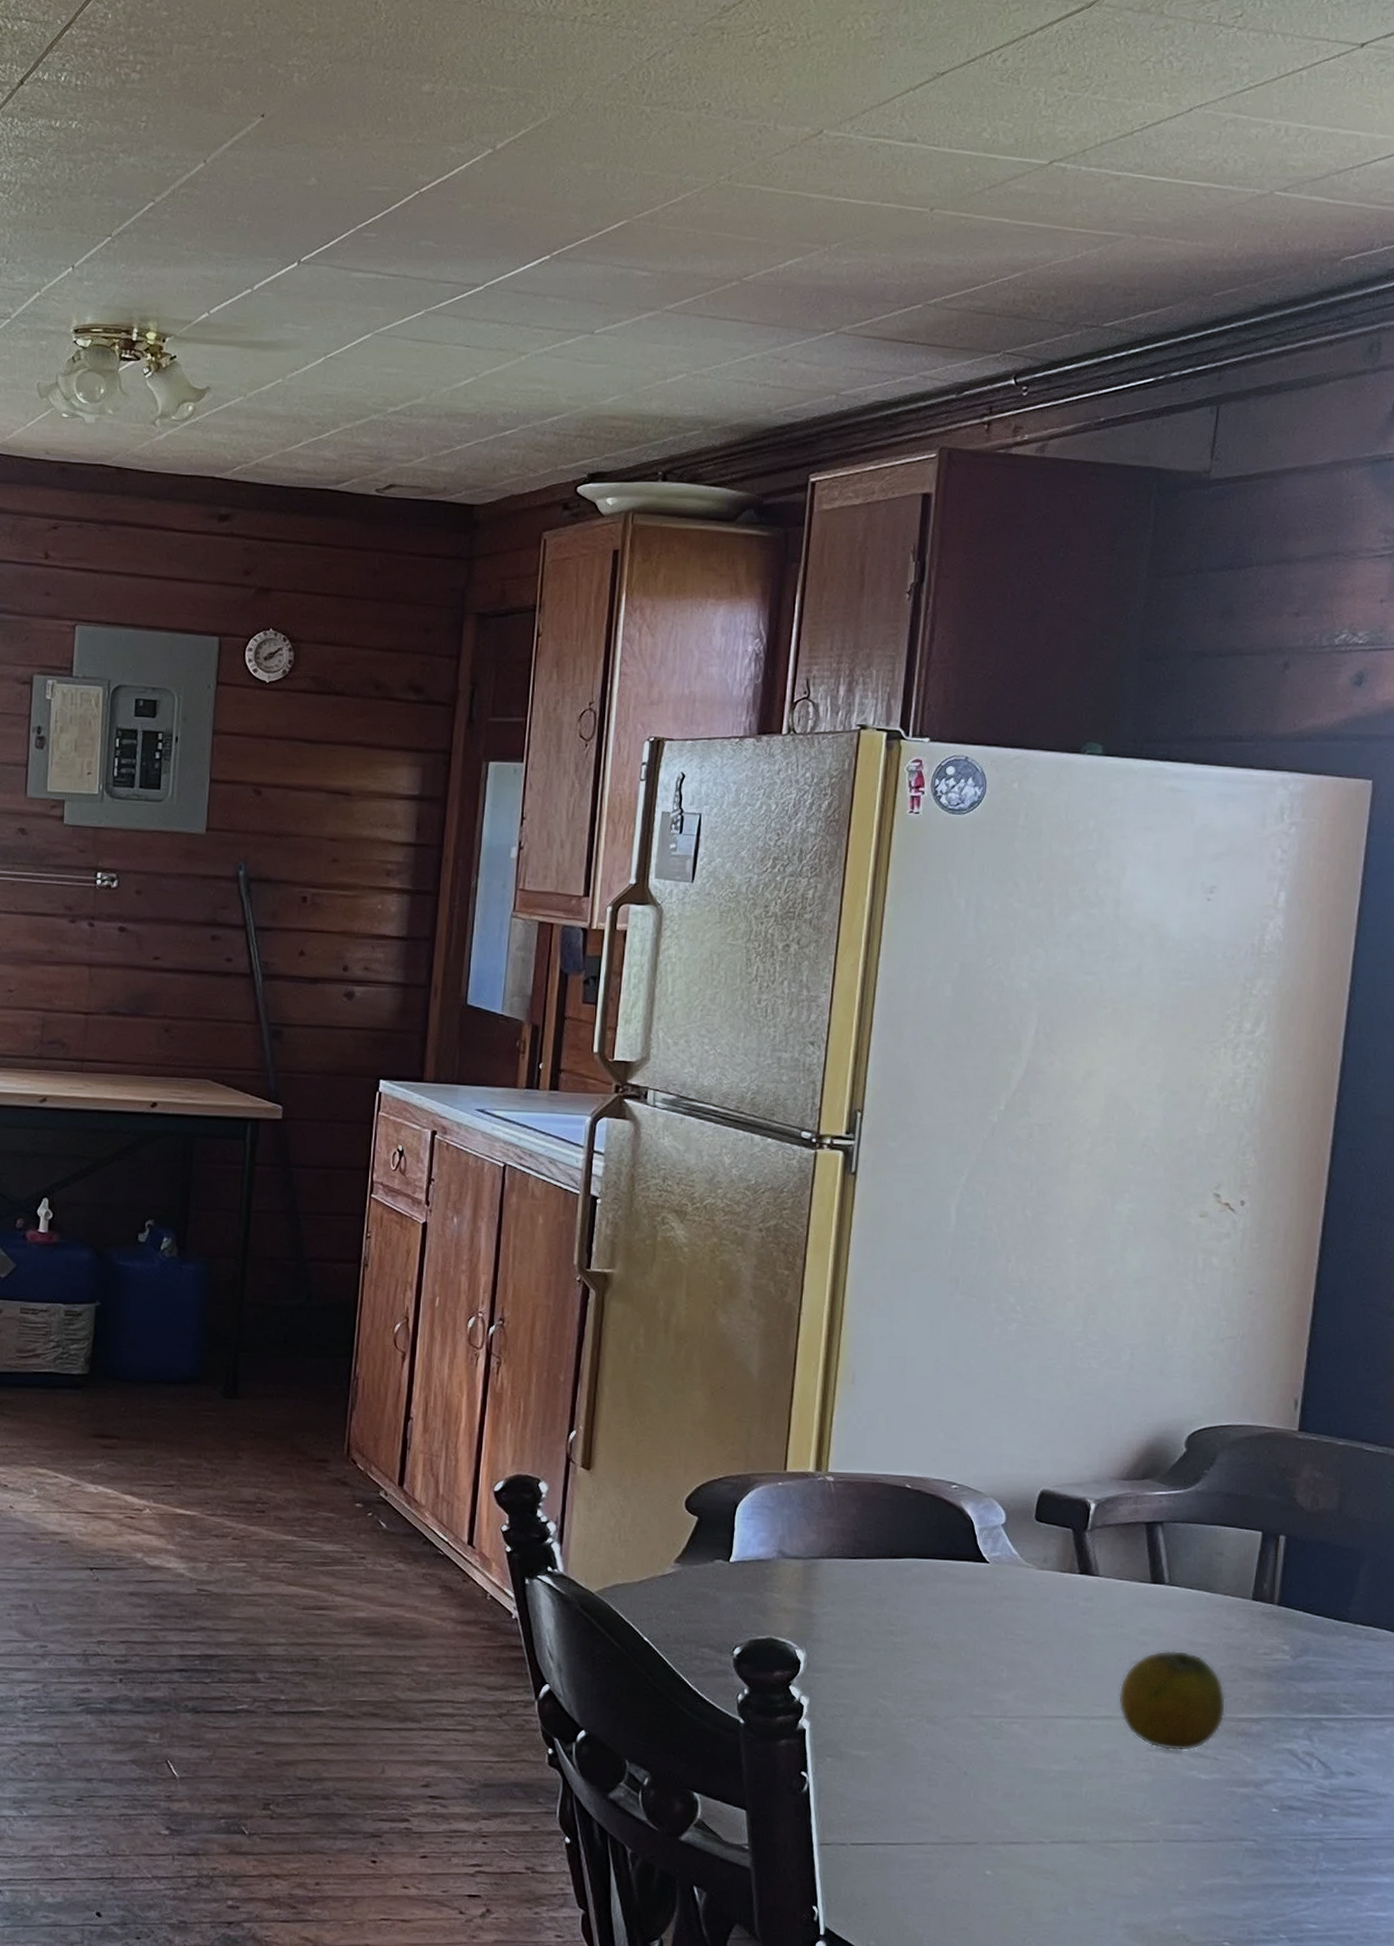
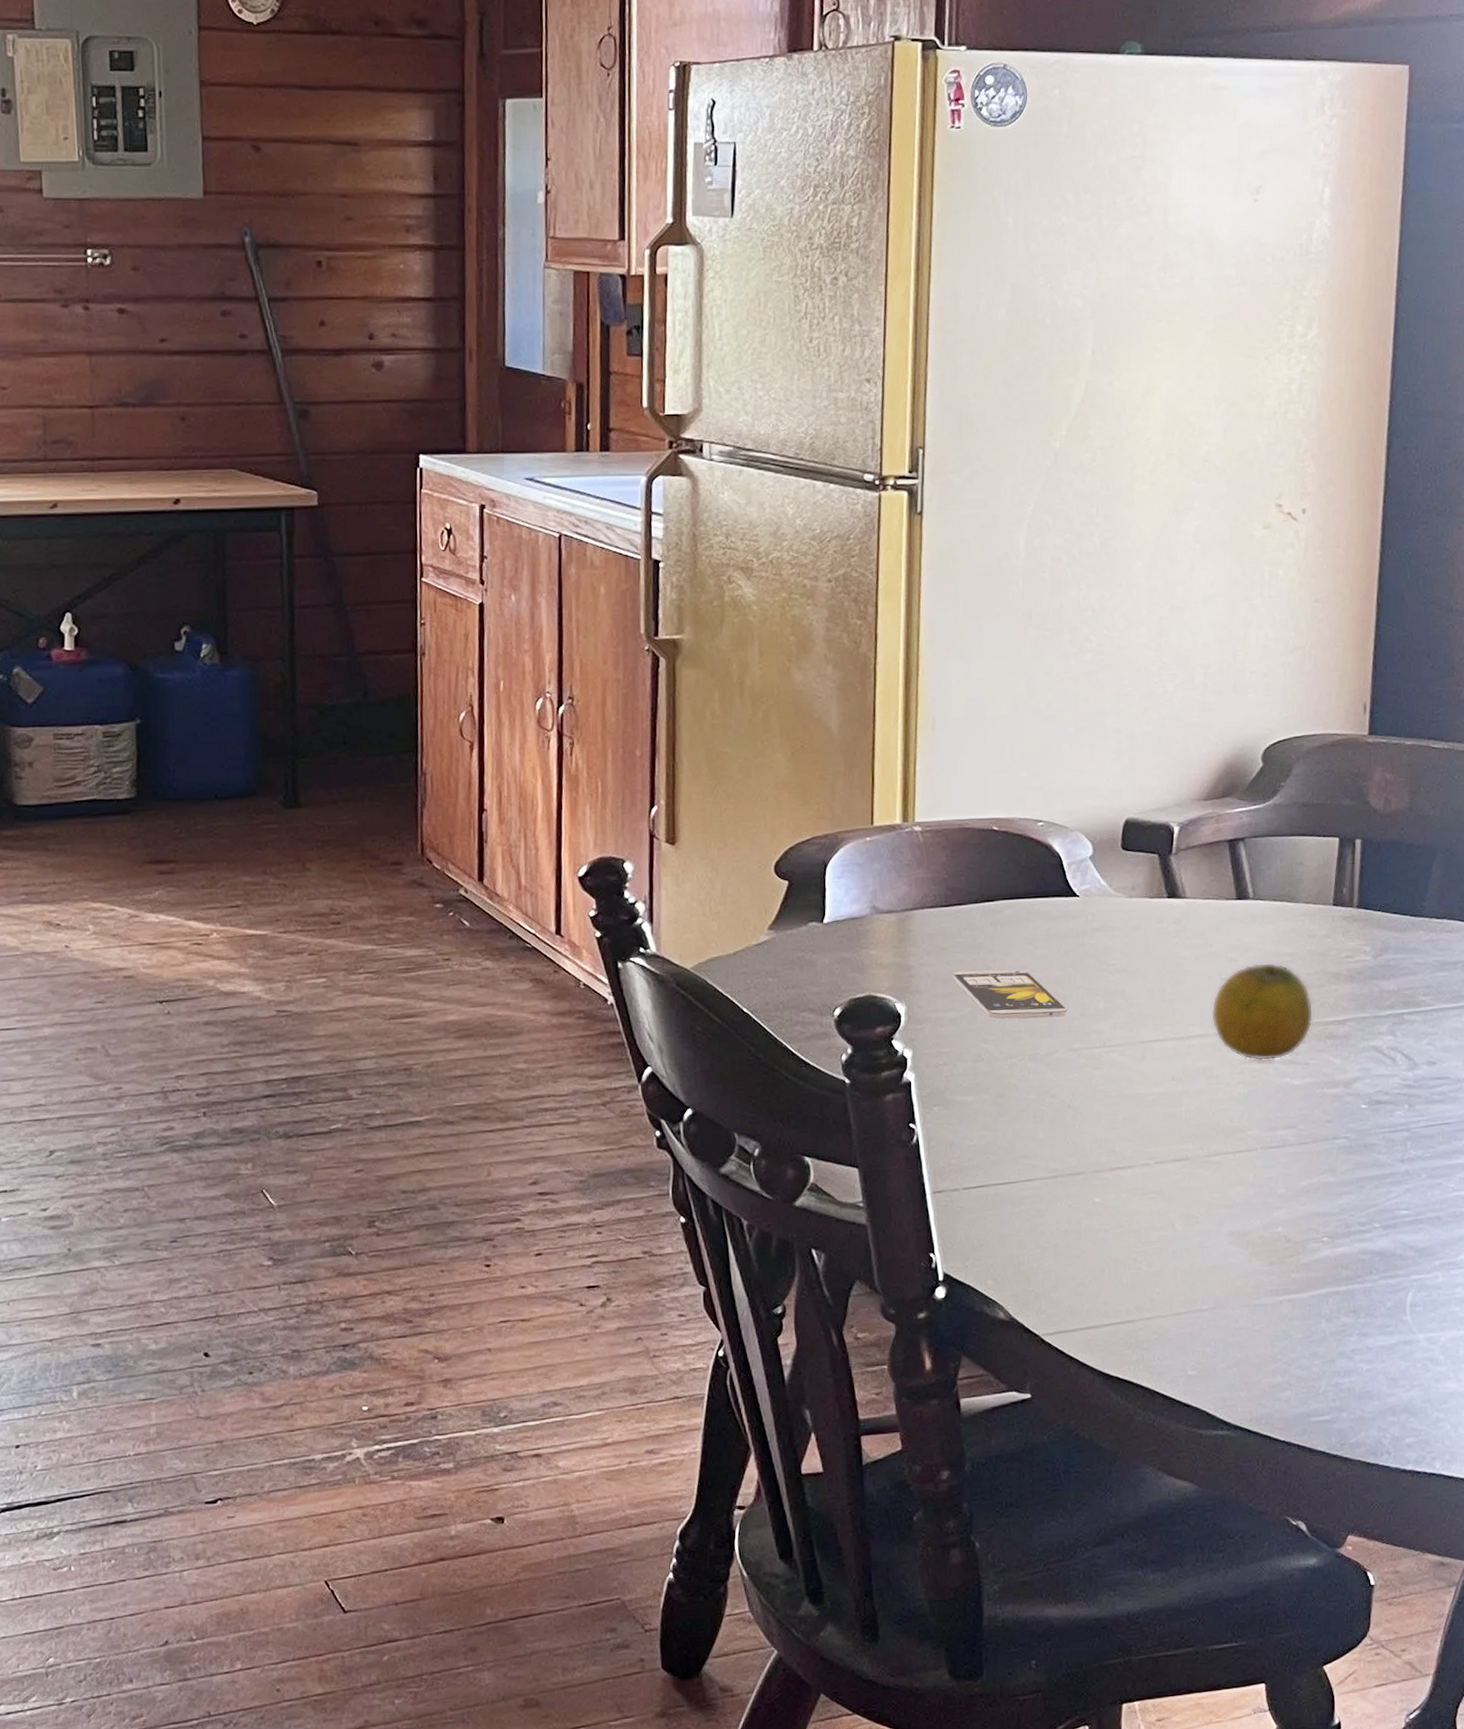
smartphone: none [854,1624,970,1682] -> present [952,970,1068,1019]

